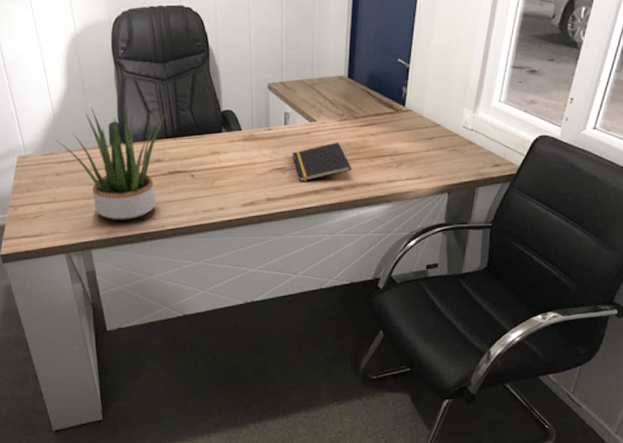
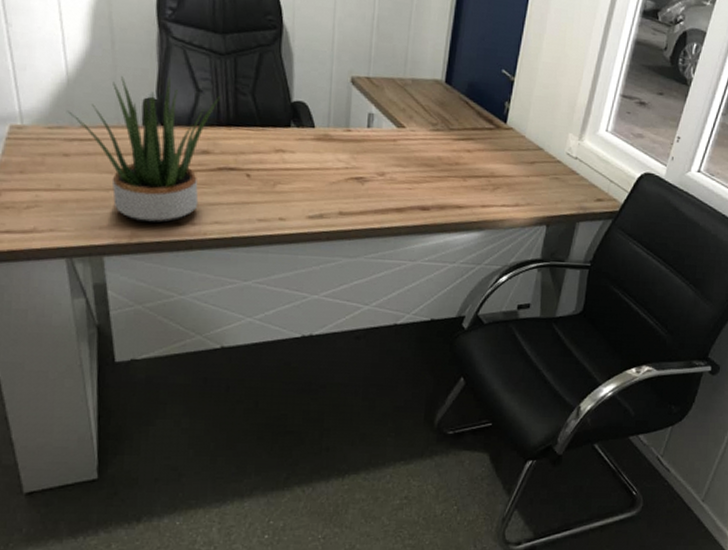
notepad: present [293,142,352,182] -> none [374,154,443,197]

